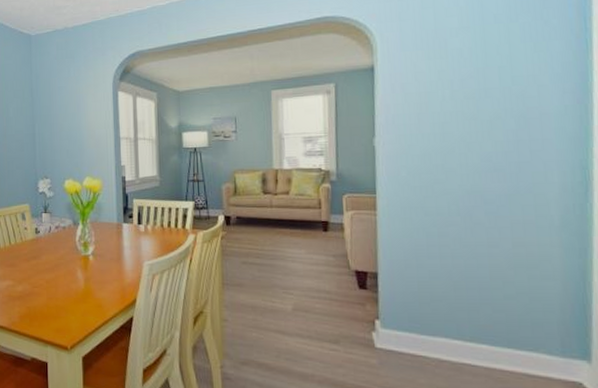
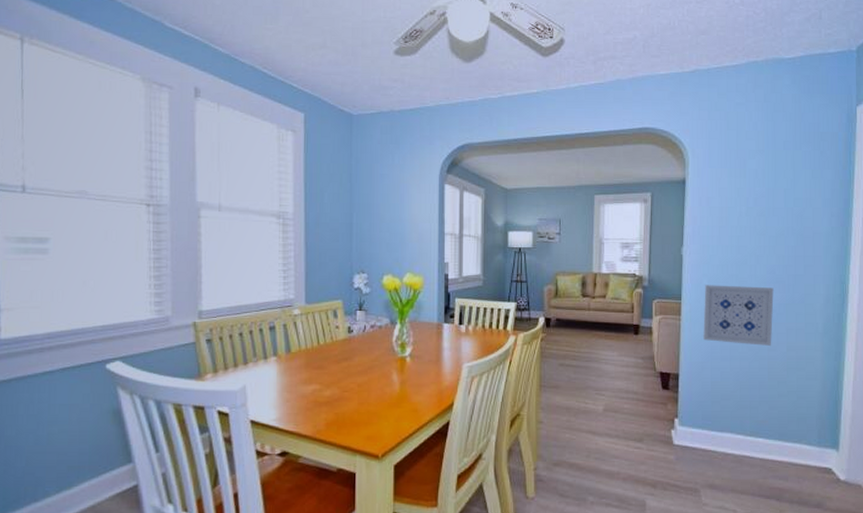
wall art: none [403,176,493,242] -> present [703,285,774,346]

